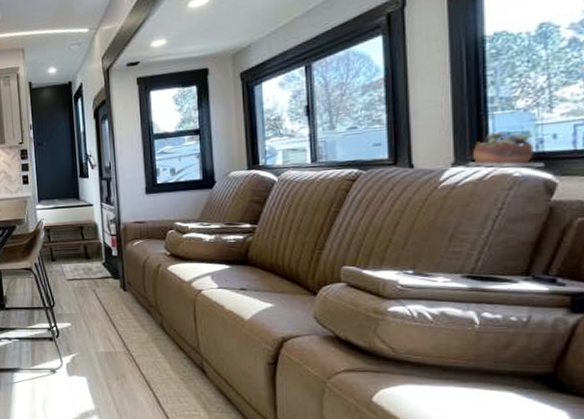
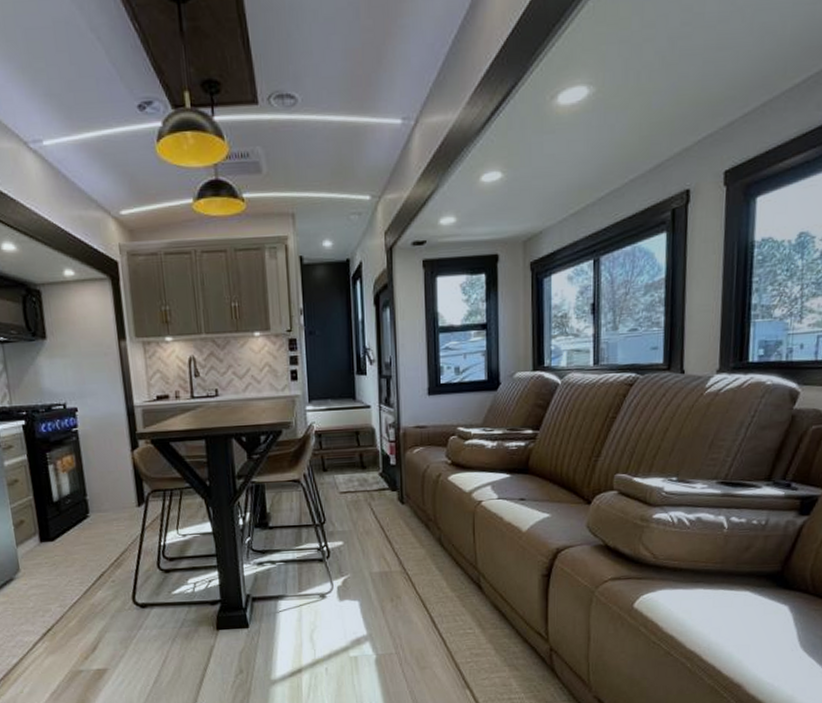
succulent plant: present [467,131,544,169] -> none [729,339,791,377]

